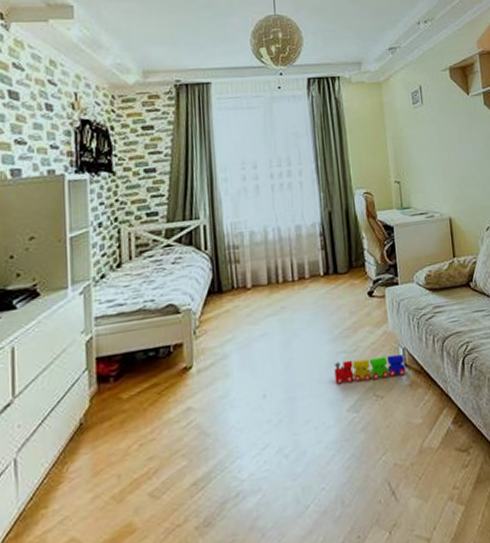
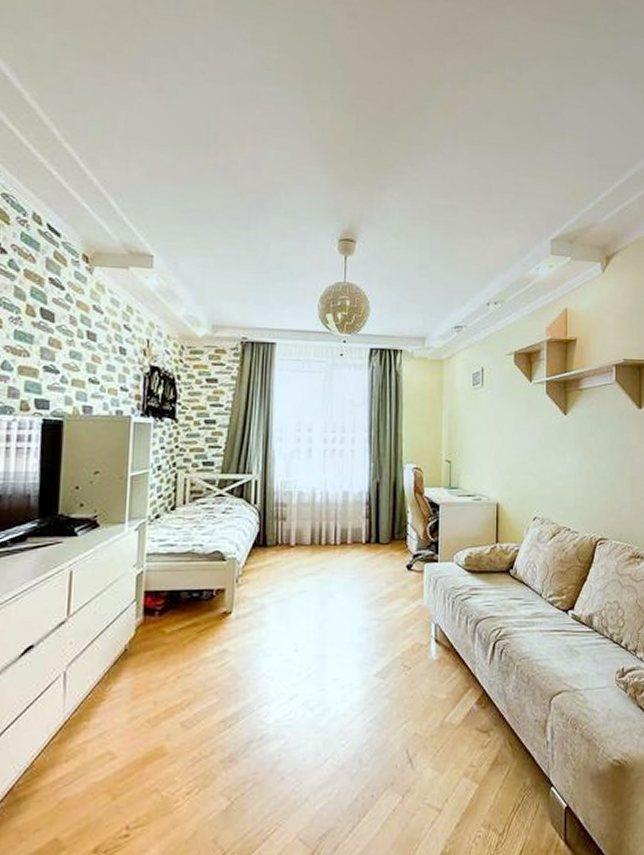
toy train: present [334,354,406,384] -> none [365,628,436,651]

